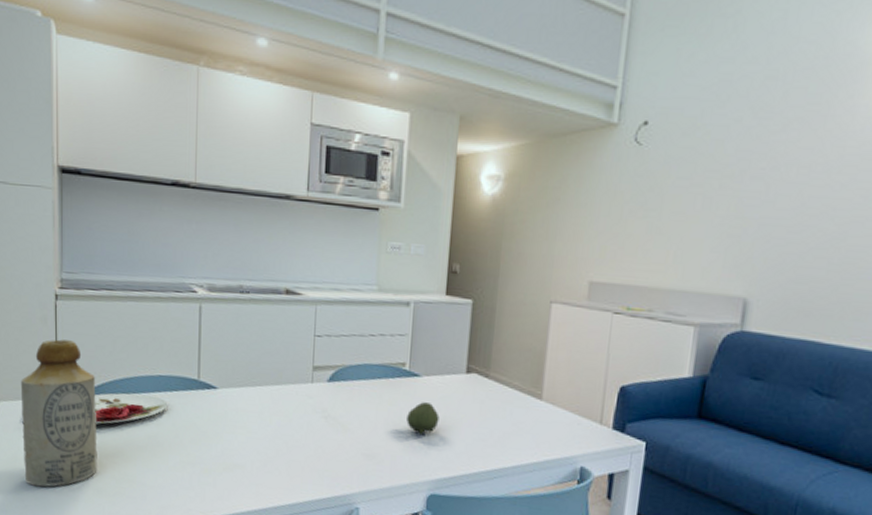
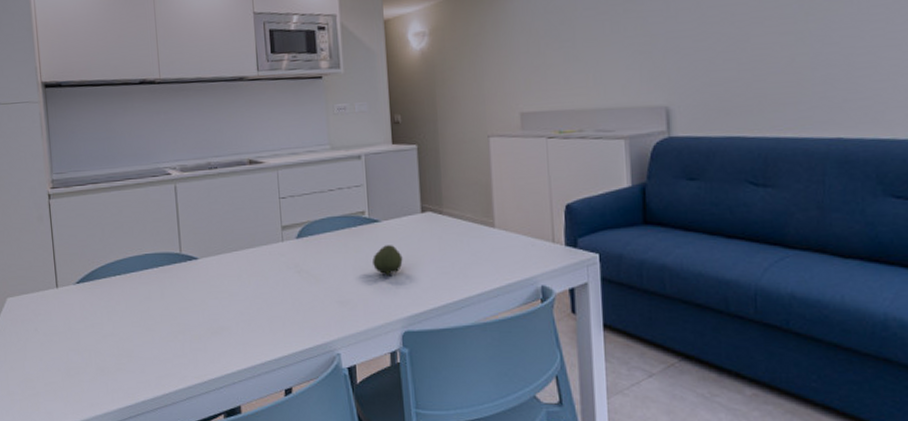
bottle: present [20,339,97,487] -> none [24,234,98,373]
plate: present [95,393,167,425] -> none [90,274,155,307]

